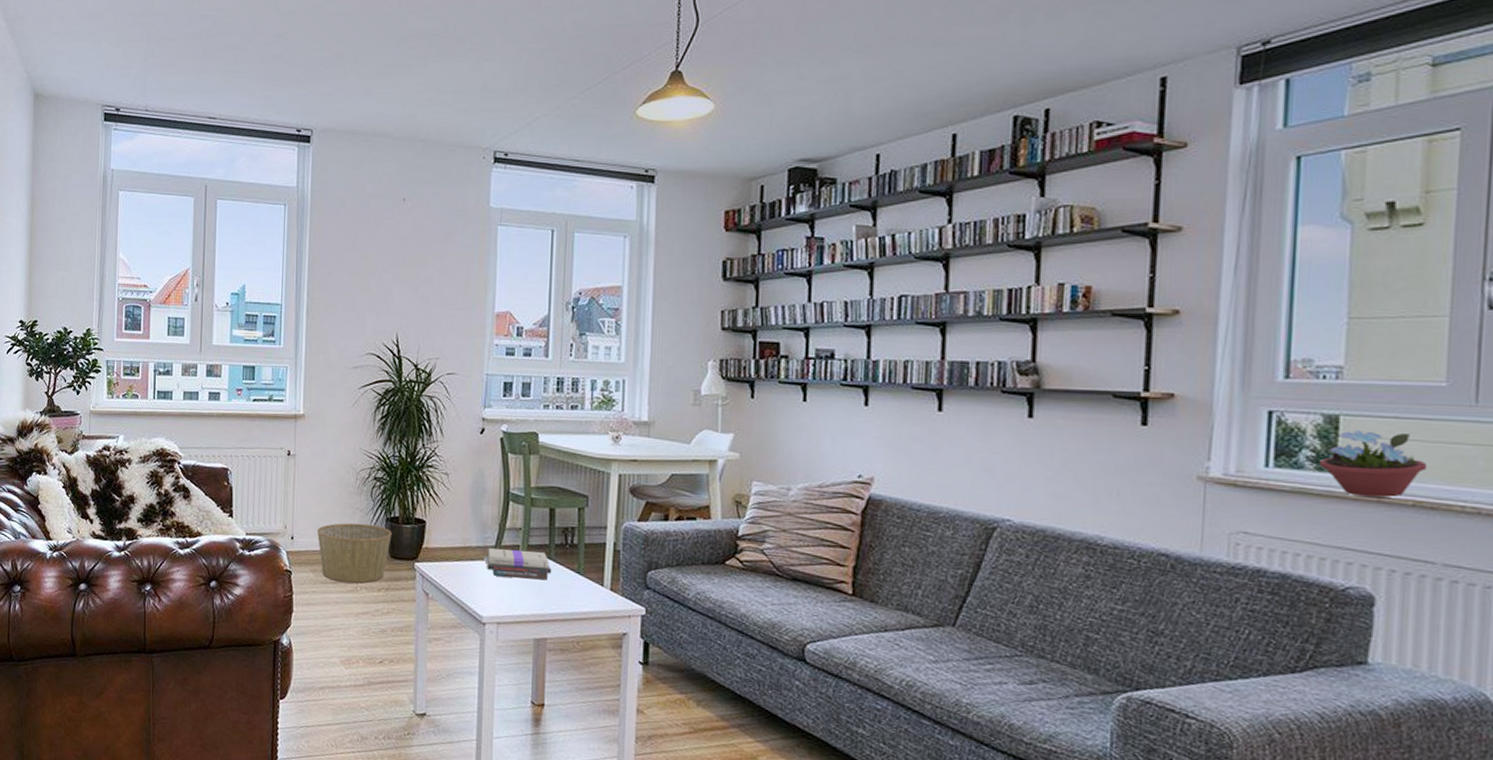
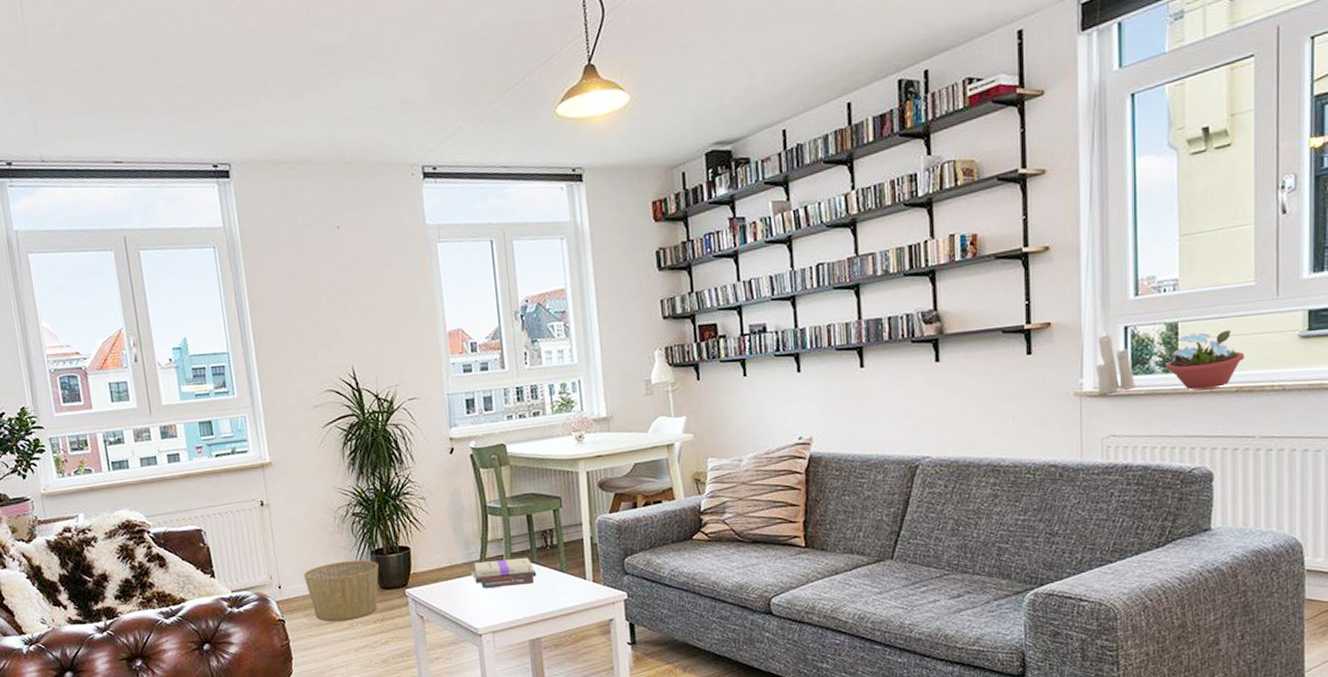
candle: none [1227,412,1279,484] -> present [1095,331,1136,395]

